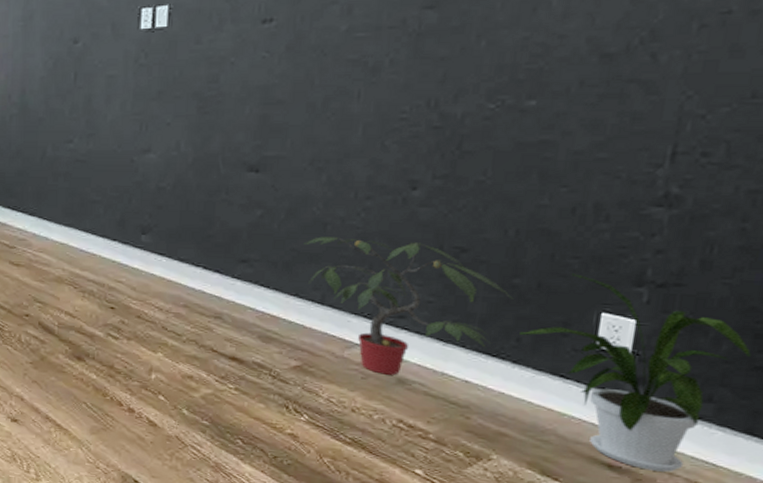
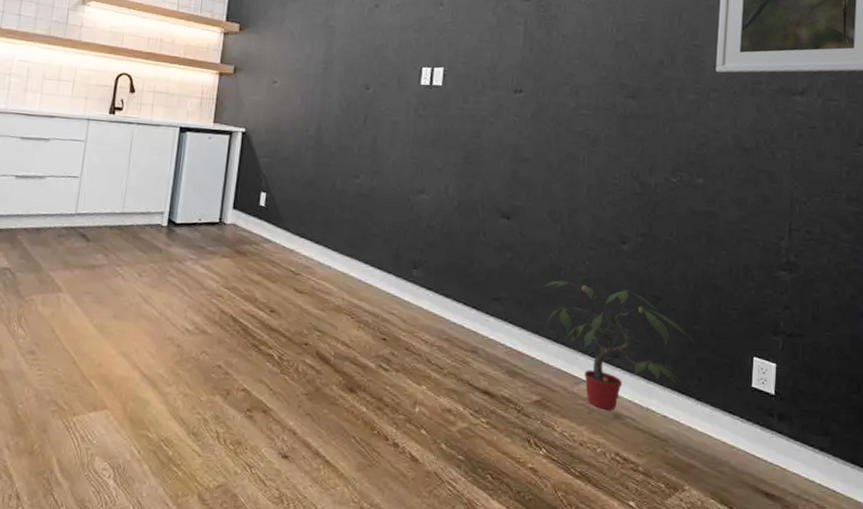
house plant: present [519,273,751,472] -> none [700,322,849,499]

